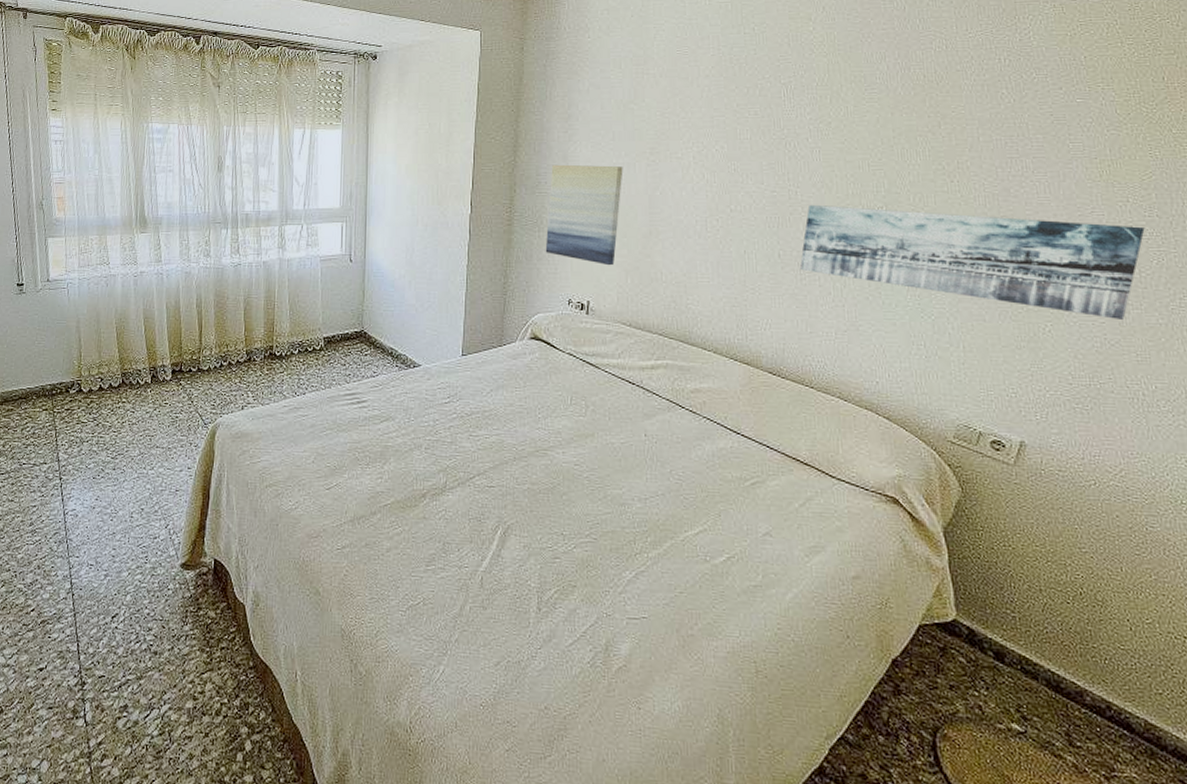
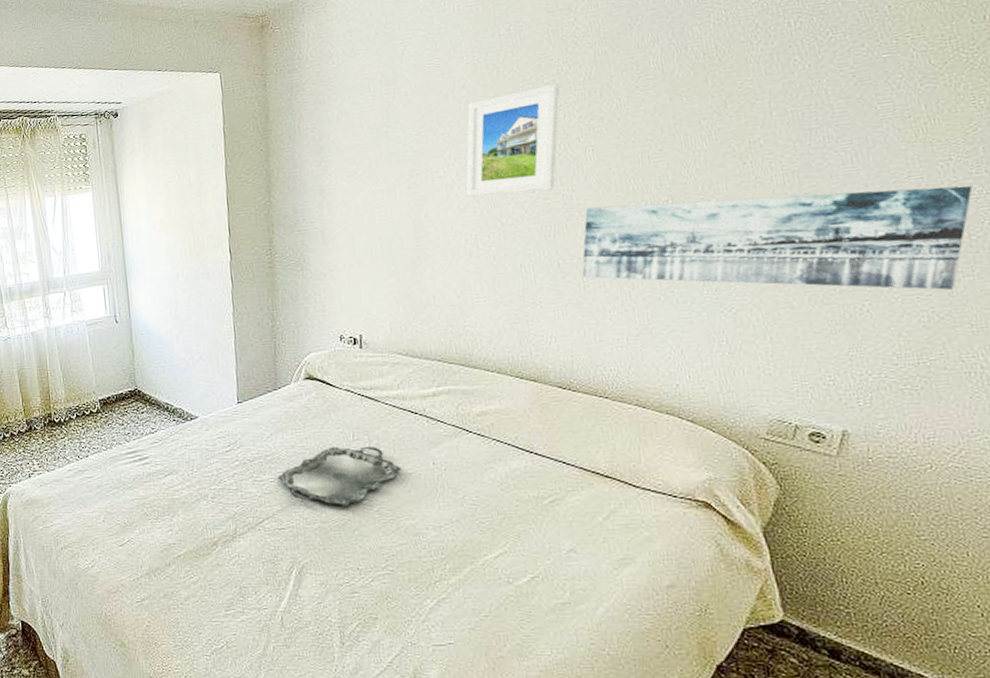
serving tray: none [493,409,615,470] -> present [277,446,402,506]
wall art: present [545,164,623,266] -> none [308,193,384,297]
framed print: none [700,84,795,183] -> present [465,83,560,197]

